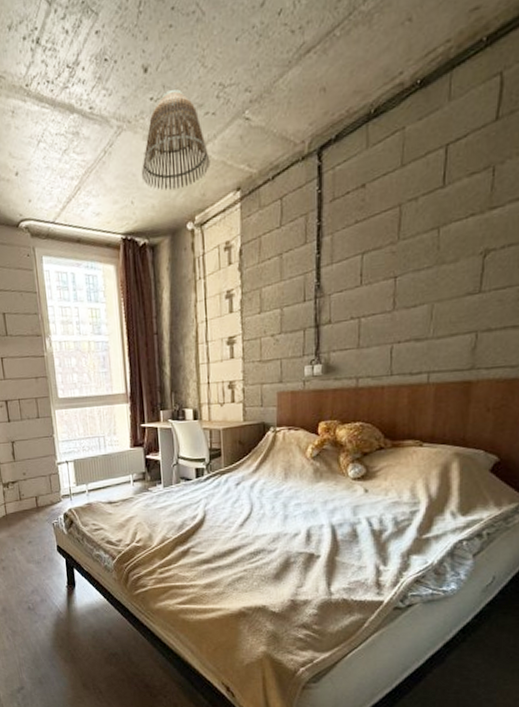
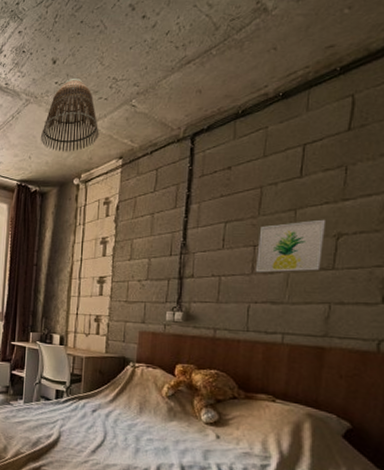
wall art: none [398,235,472,308] -> present [256,219,327,273]

